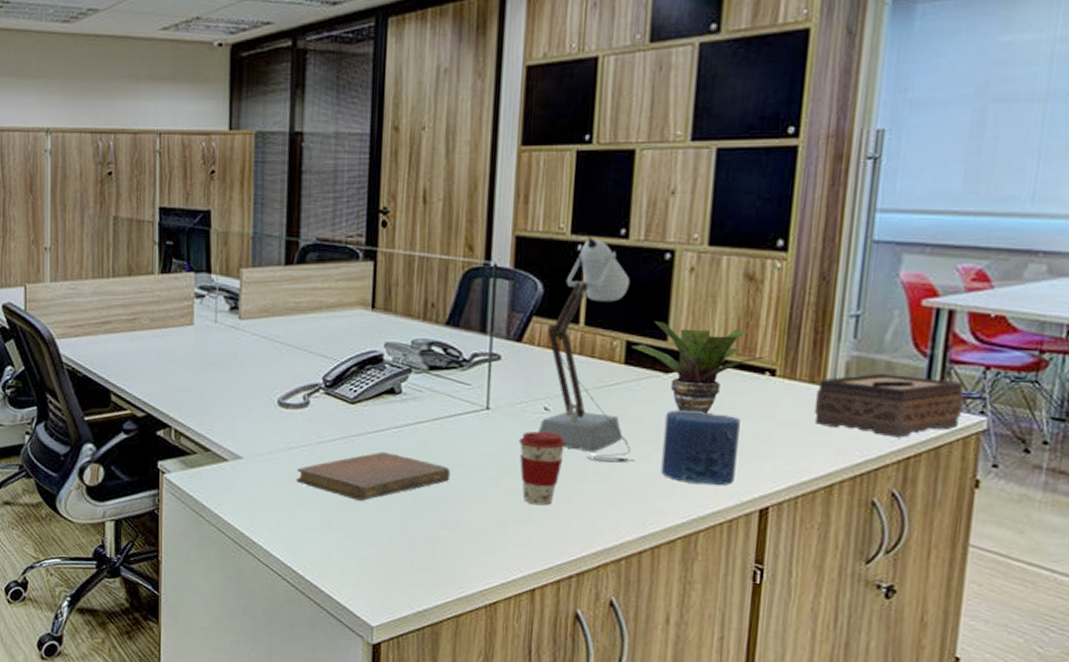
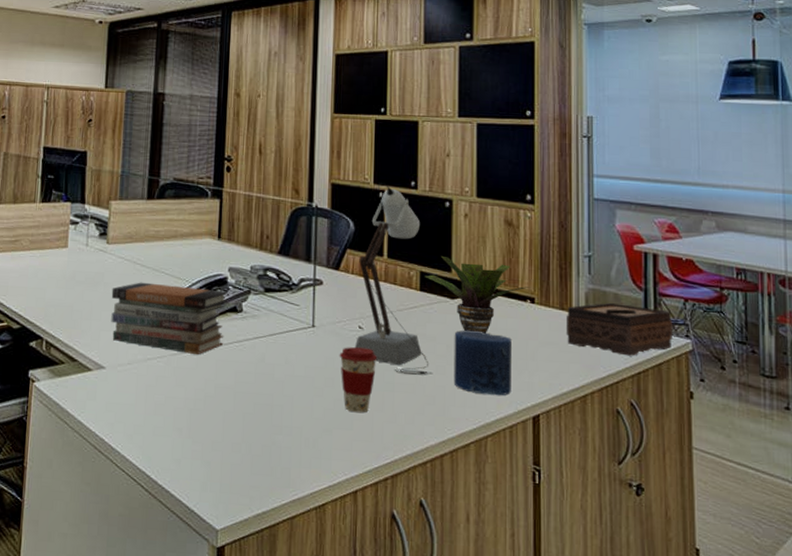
book stack: none [246,362,385,443] -> present [111,282,229,355]
notebook: present [296,452,451,501] -> none [151,363,284,409]

